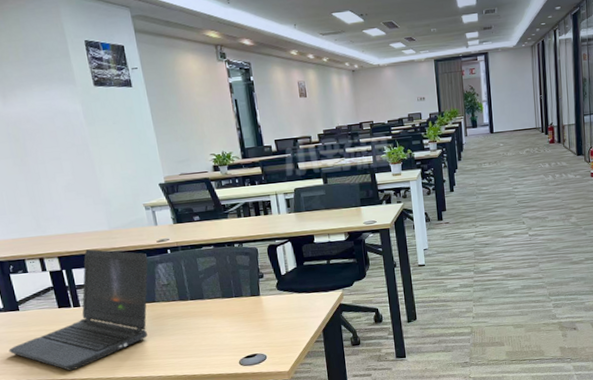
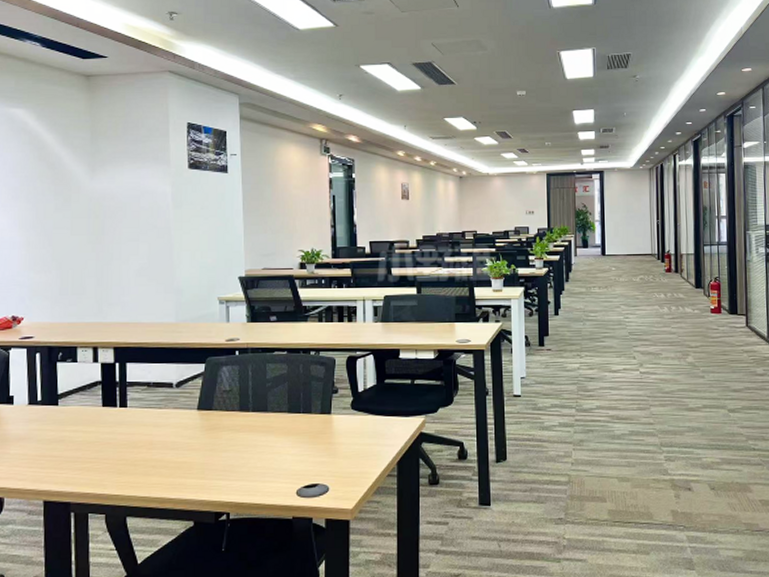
laptop computer: present [8,249,149,371] -> none [36,342,213,484]

